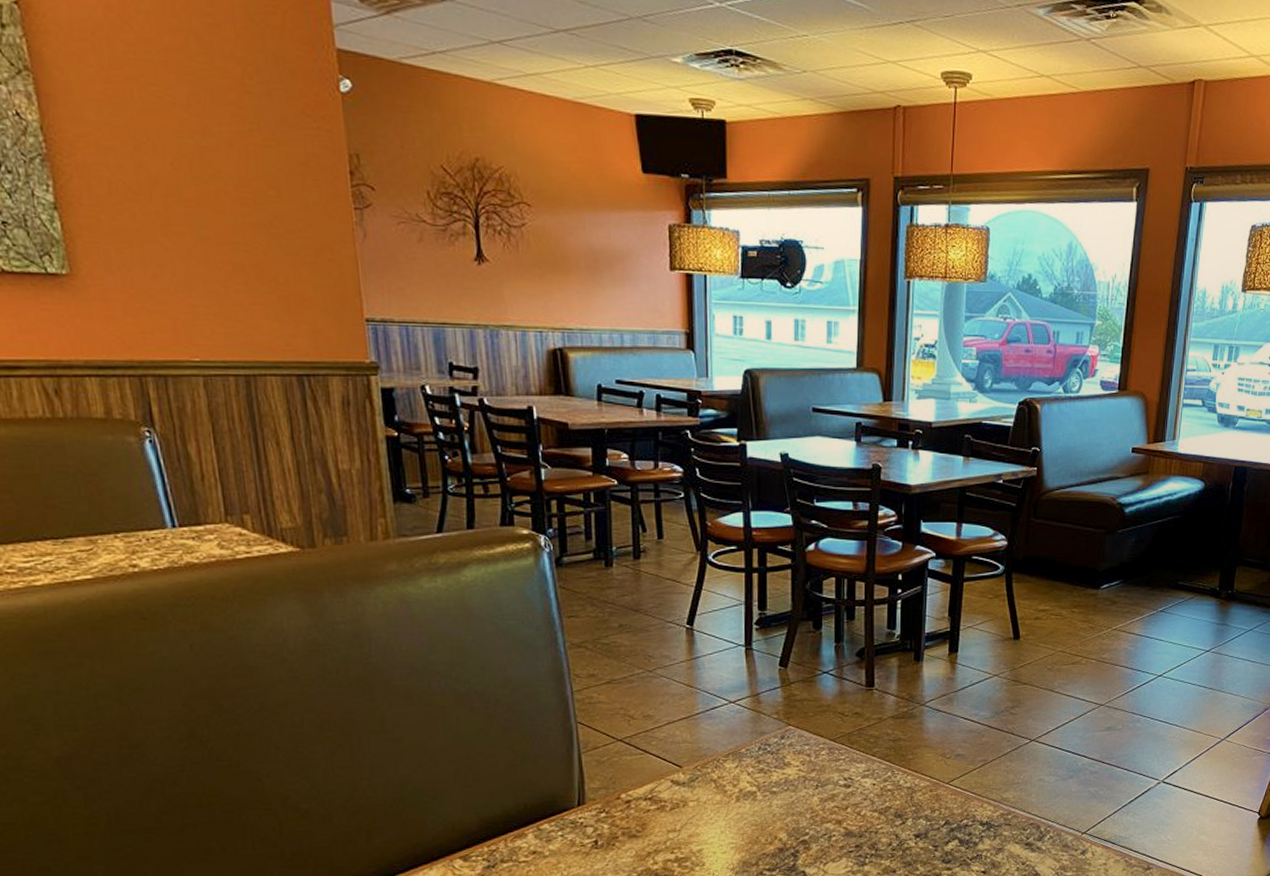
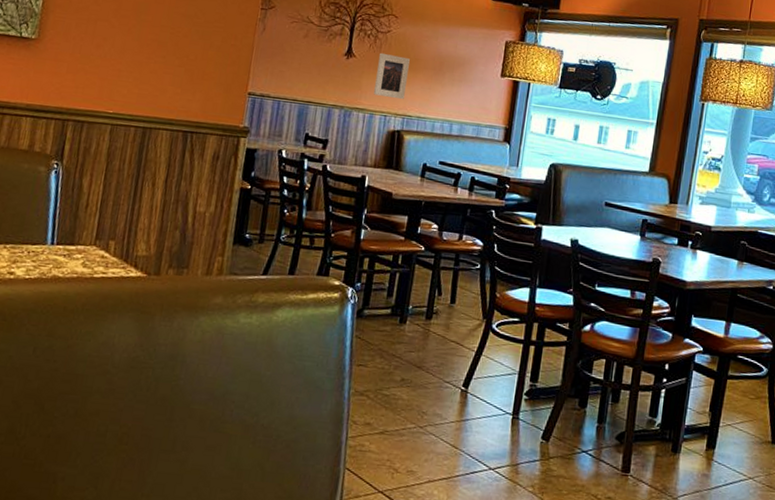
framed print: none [517,253,559,310] -> present [373,52,410,100]

